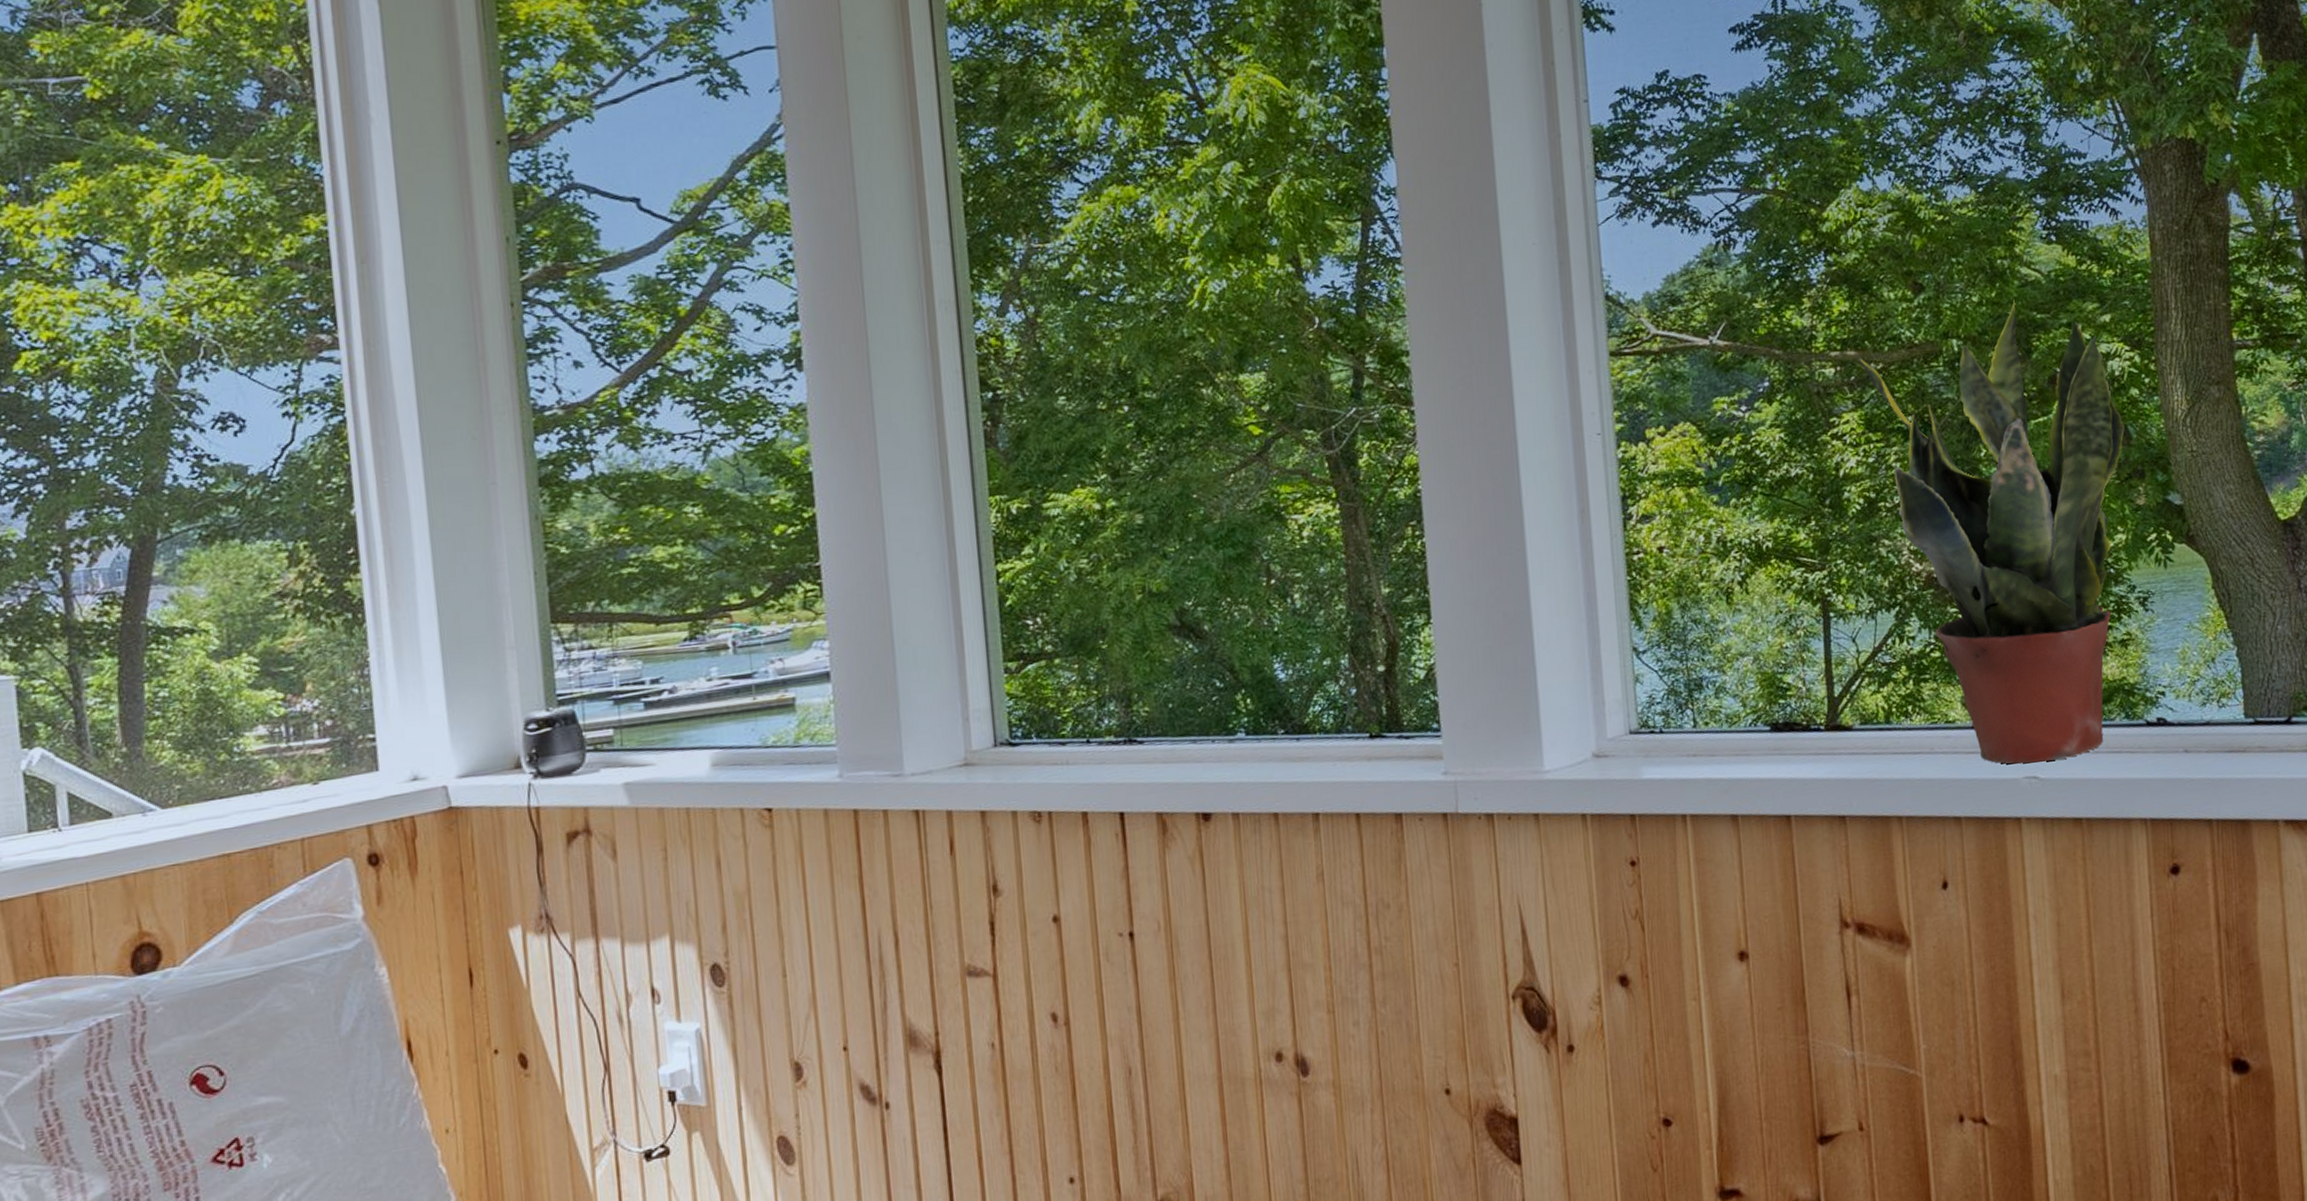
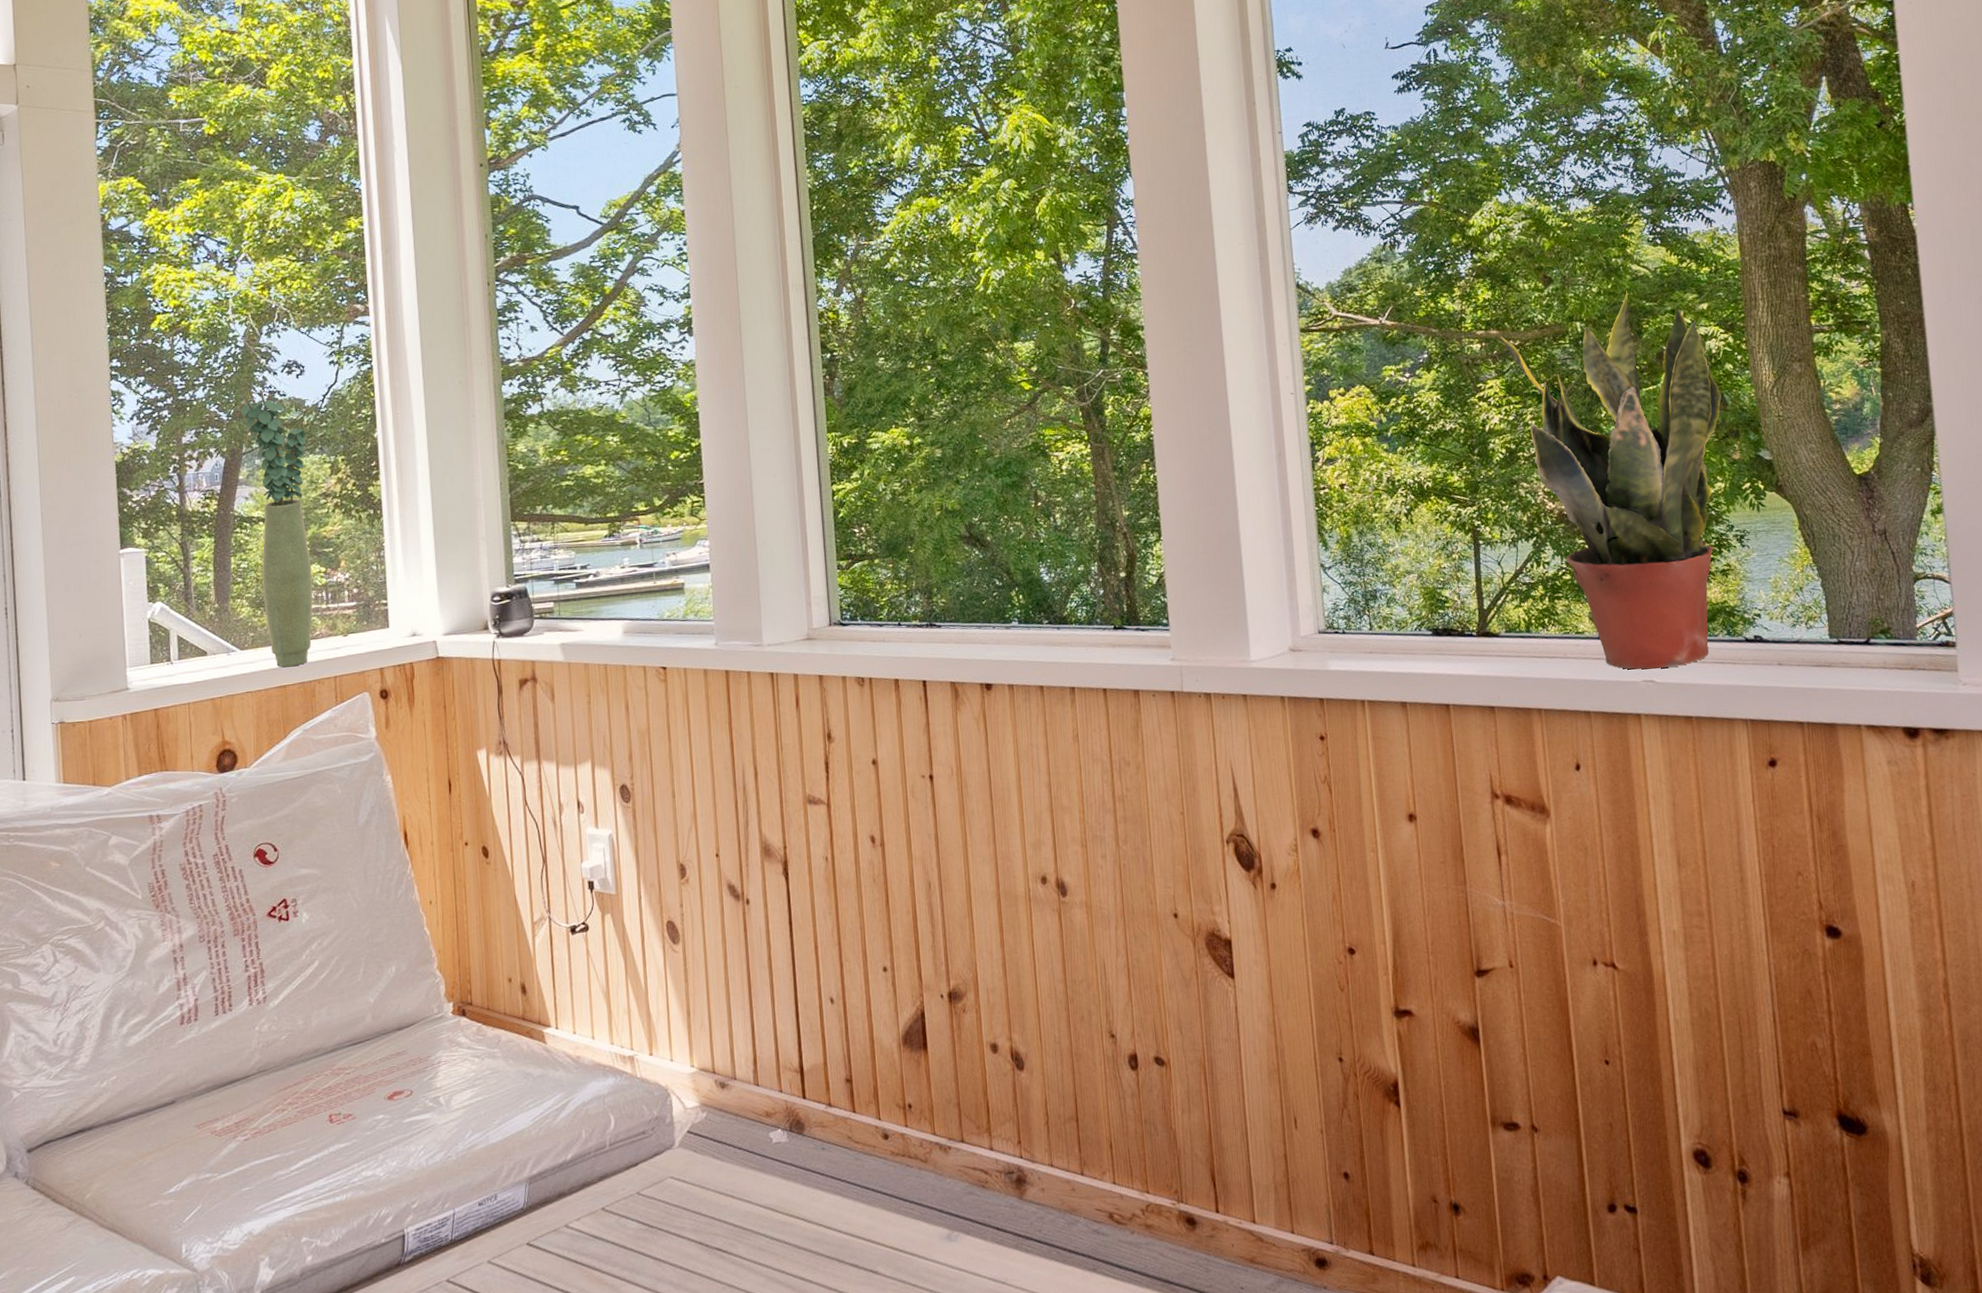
vase: none [152,453,267,830] -> present [241,389,313,668]

